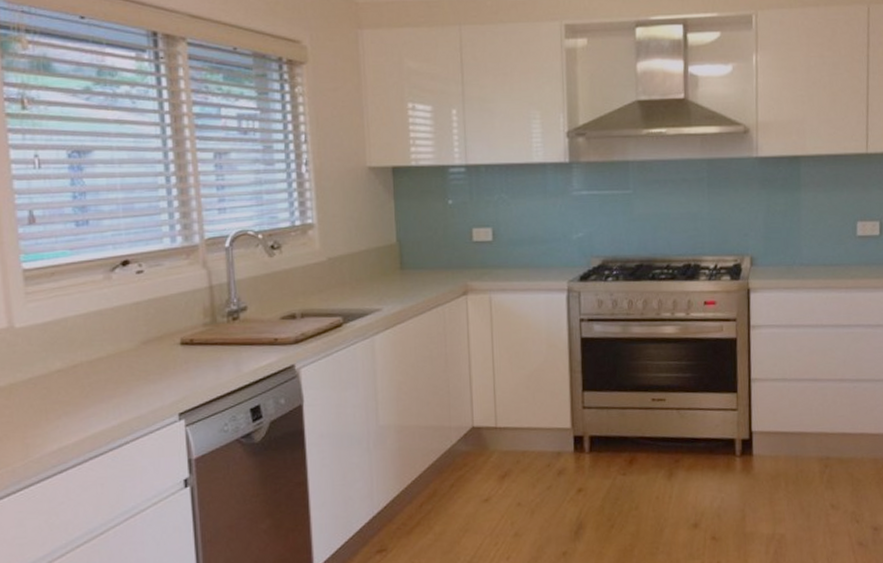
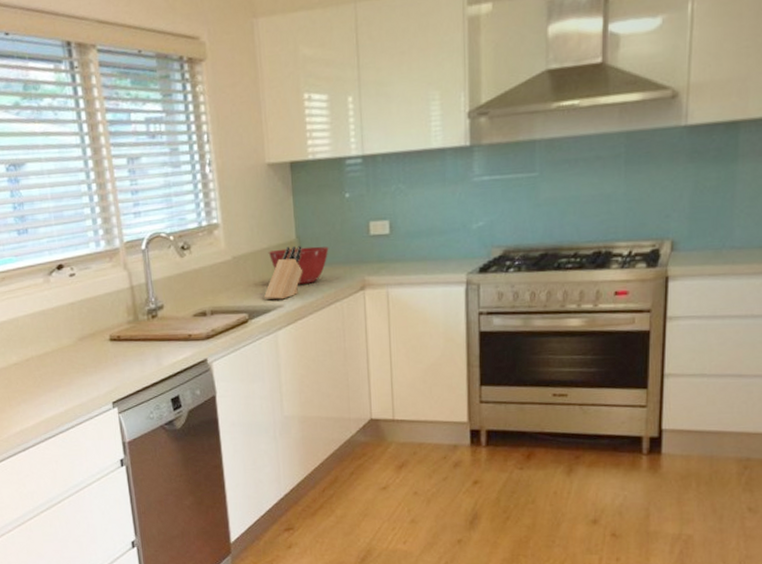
knife block: none [360,248,403,304] -> present [263,245,302,300]
mixing bowl: none [366,250,431,288] -> present [268,246,329,284]

